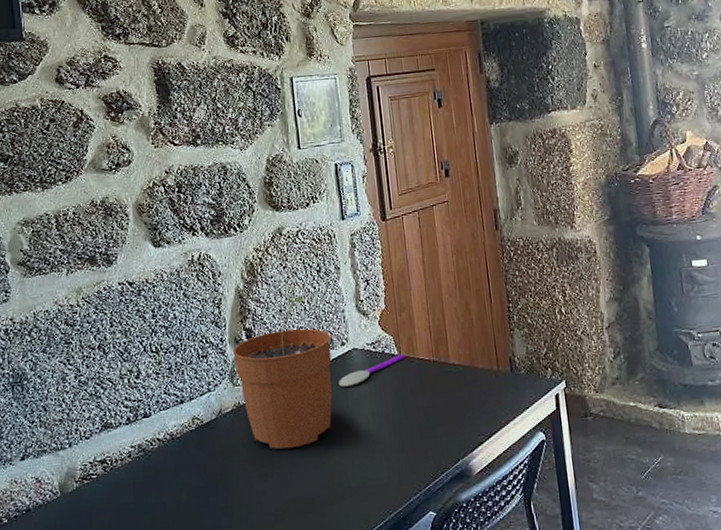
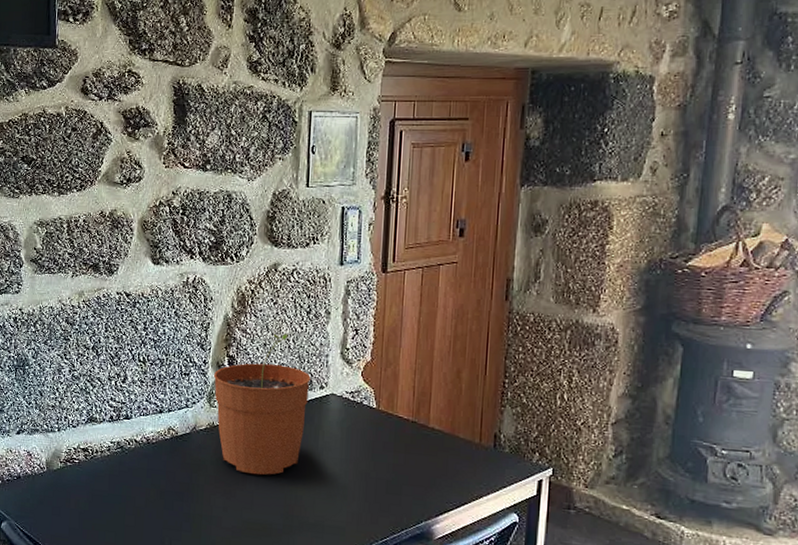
spoon: present [339,354,405,387] -> none [312,408,384,429]

